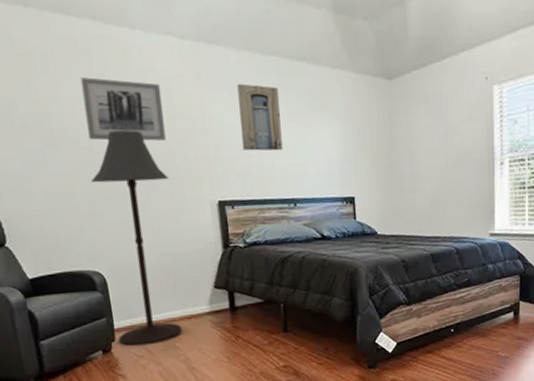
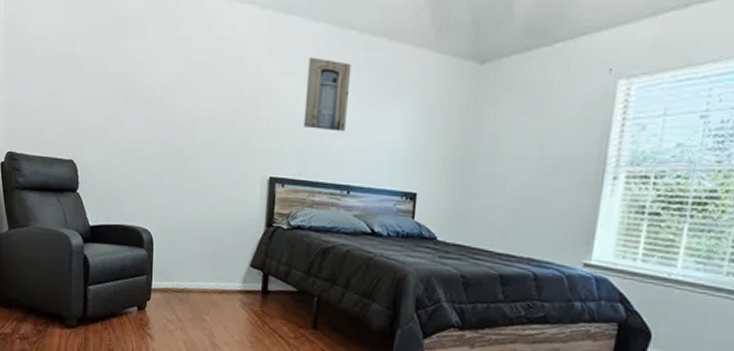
wall art: present [80,77,166,141] -> none [162,42,234,109]
floor lamp: present [91,130,182,347] -> none [154,95,227,312]

